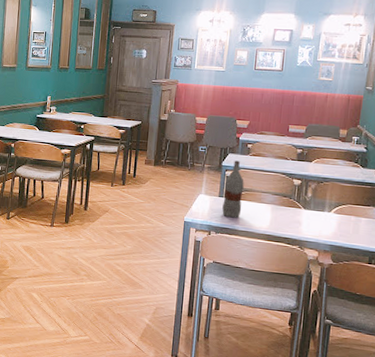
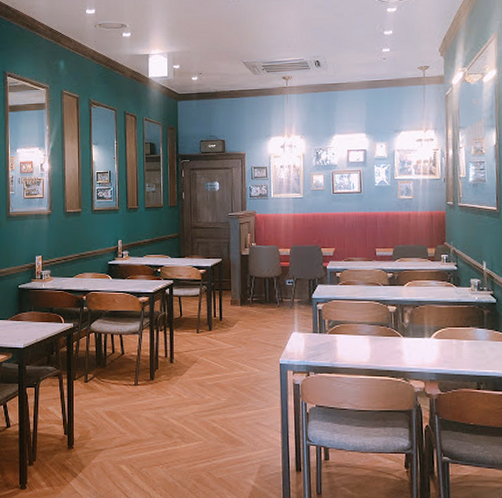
bottle: present [222,160,244,218] -> none [317,292,339,355]

